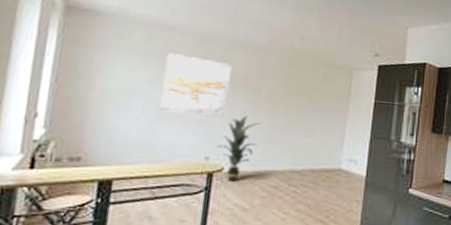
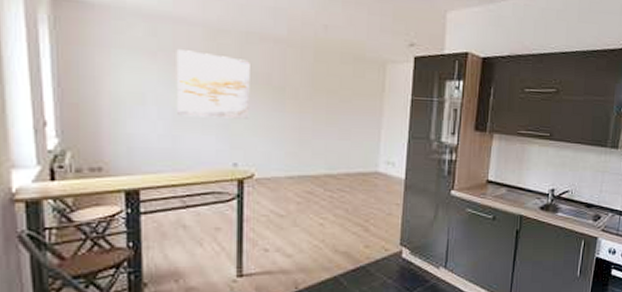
indoor plant: present [216,116,261,183] -> none [244,118,289,189]

